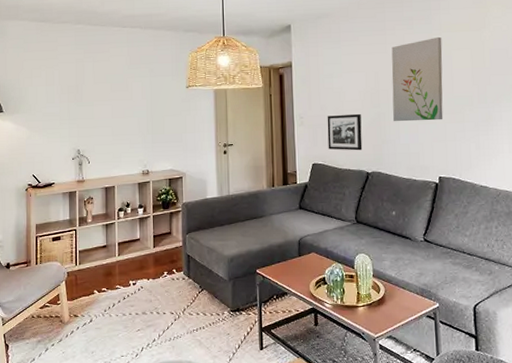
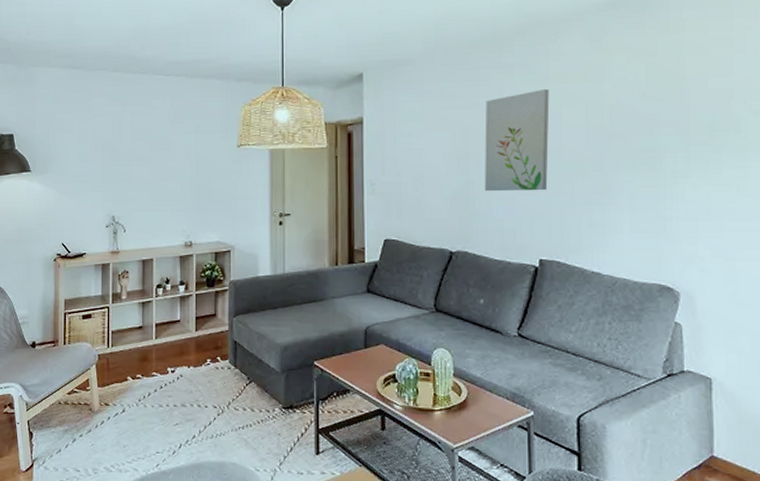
picture frame: present [327,113,363,151] -> none [403,180,446,225]

